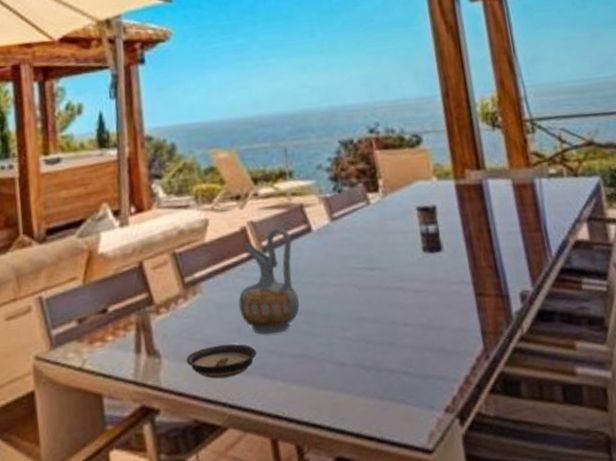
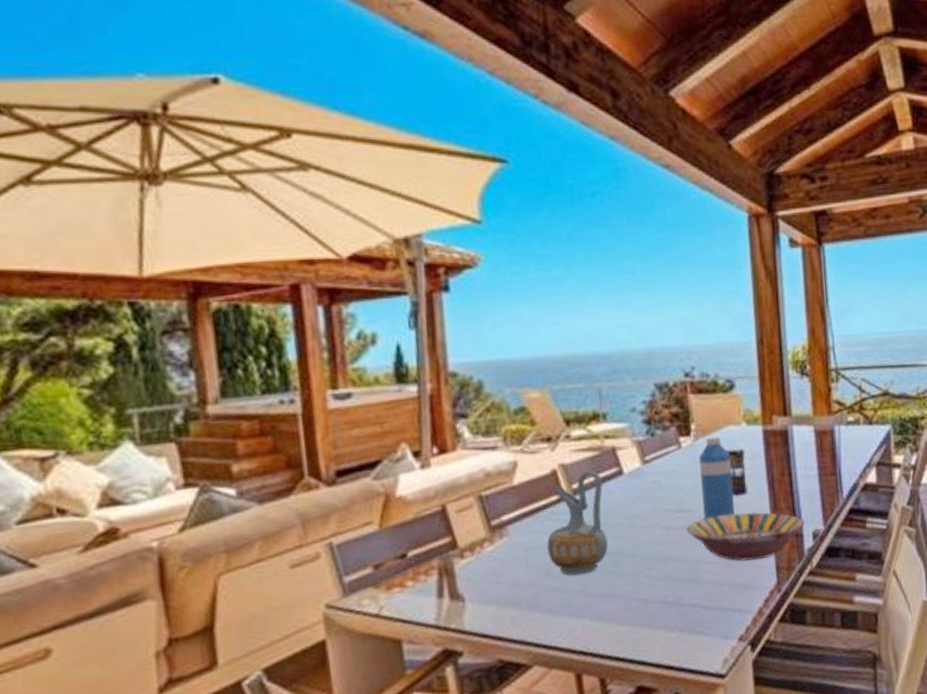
saucer: present [186,343,257,379] -> none [491,585,564,620]
serving bowl: none [380,270,510,325] -> present [686,511,805,562]
water bottle: none [389,192,431,278] -> present [699,436,735,519]

